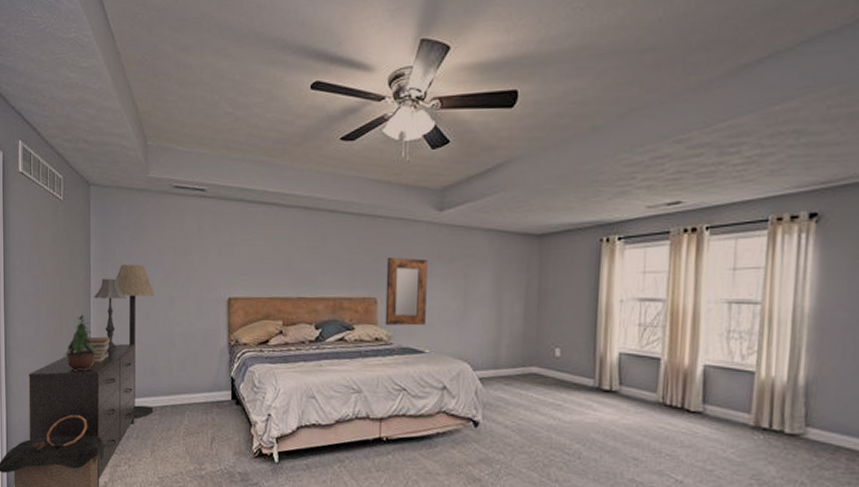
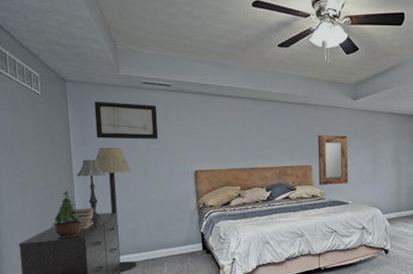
wall art: none [118,208,189,258] -> present [94,101,159,140]

